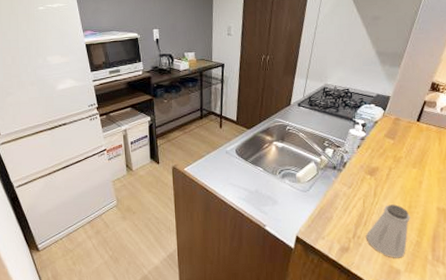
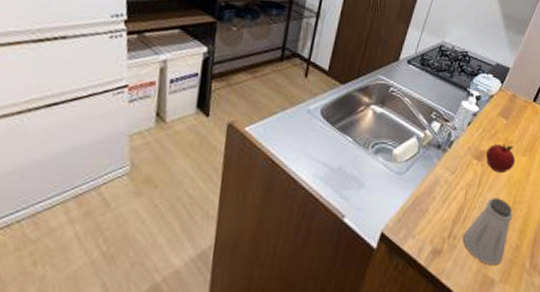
apple: none [377,160,407,184] -> present [485,144,516,174]

